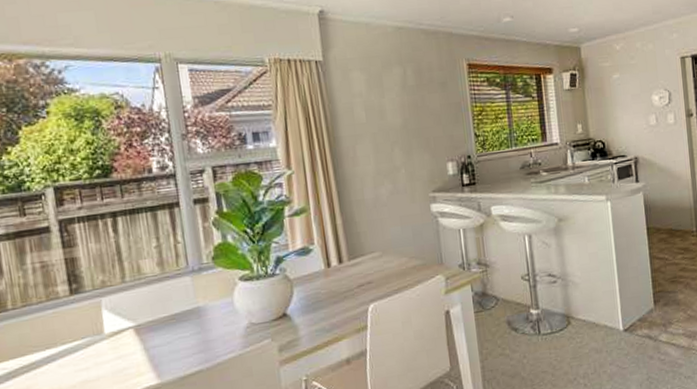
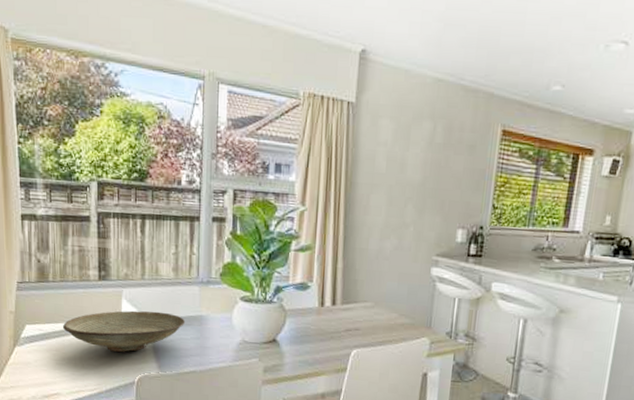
decorative bowl: none [31,312,181,372] -> present [62,310,186,352]

